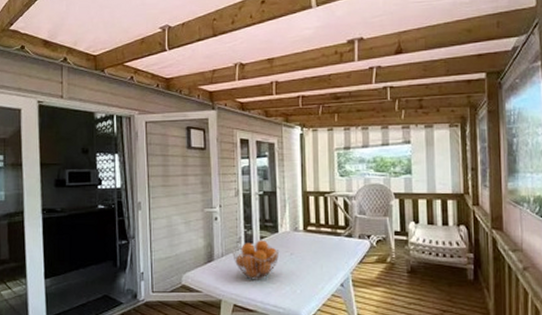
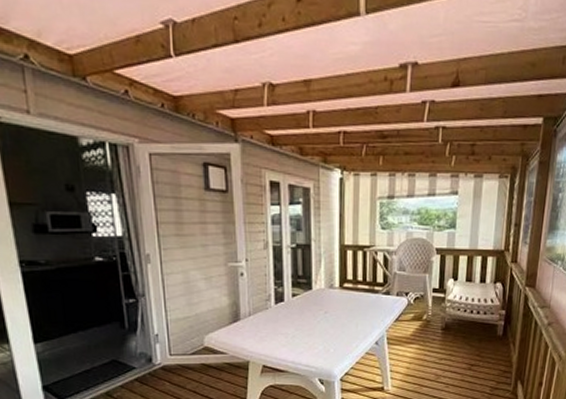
fruit basket: present [232,240,280,280] -> none [261,298,313,340]

